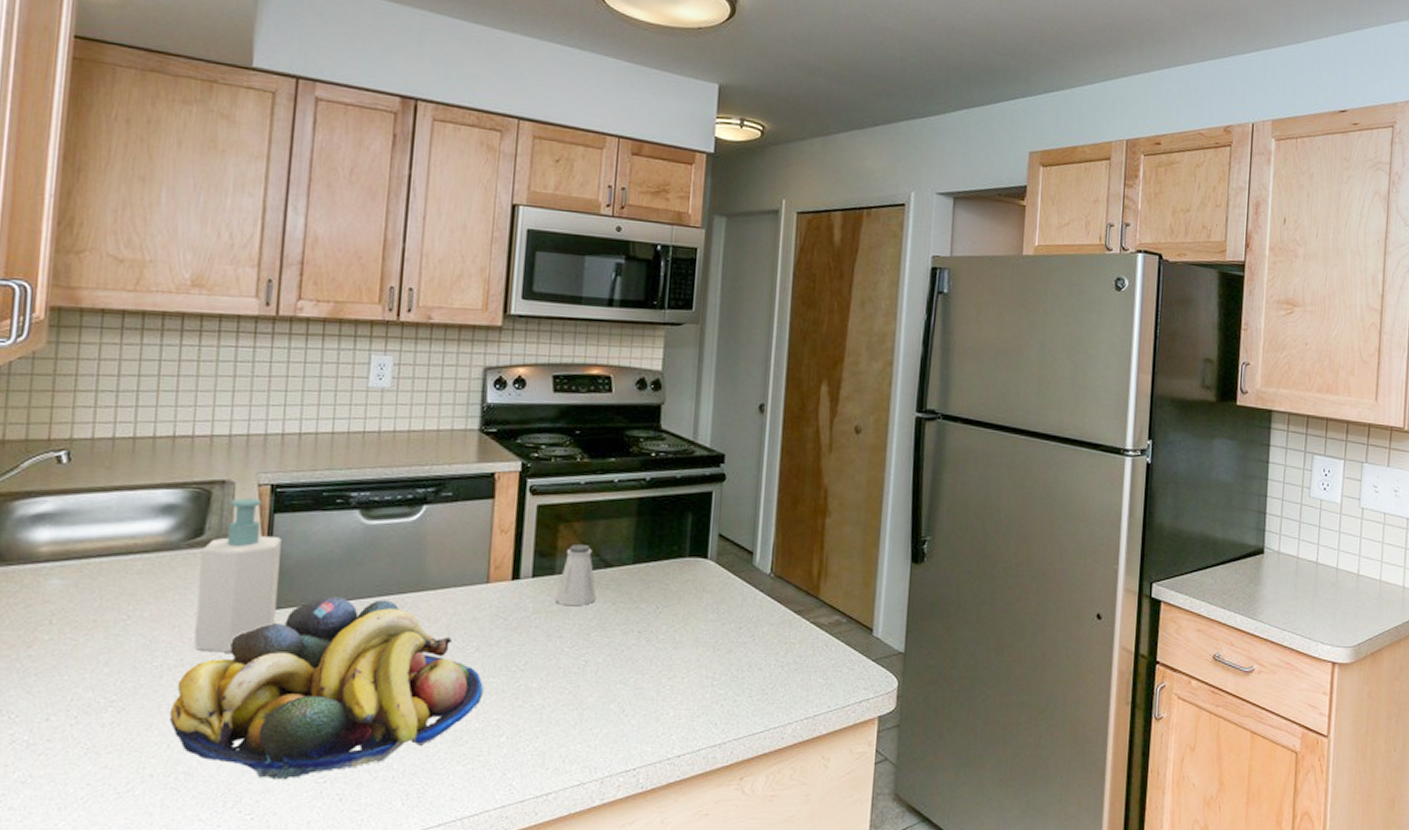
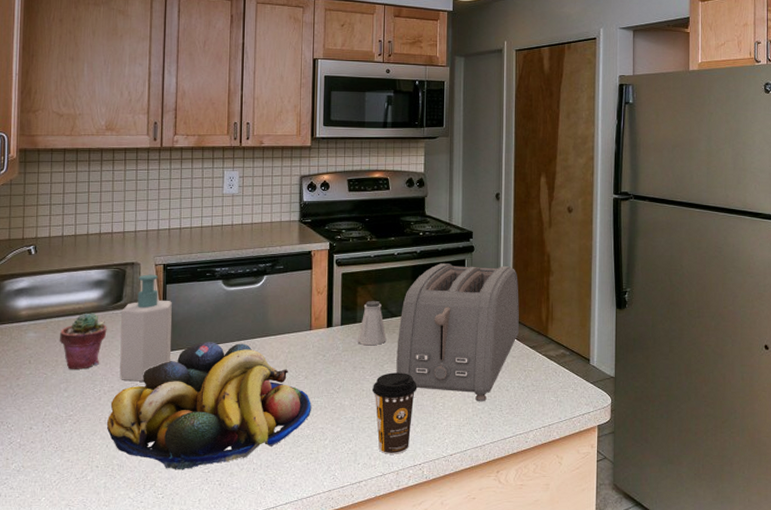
potted succulent: none [101,551,178,634] -> present [60,313,107,369]
coffee cup: none [571,643,637,756] -> present [372,372,417,454]
toaster: none [607,496,784,685] -> present [396,263,519,402]

